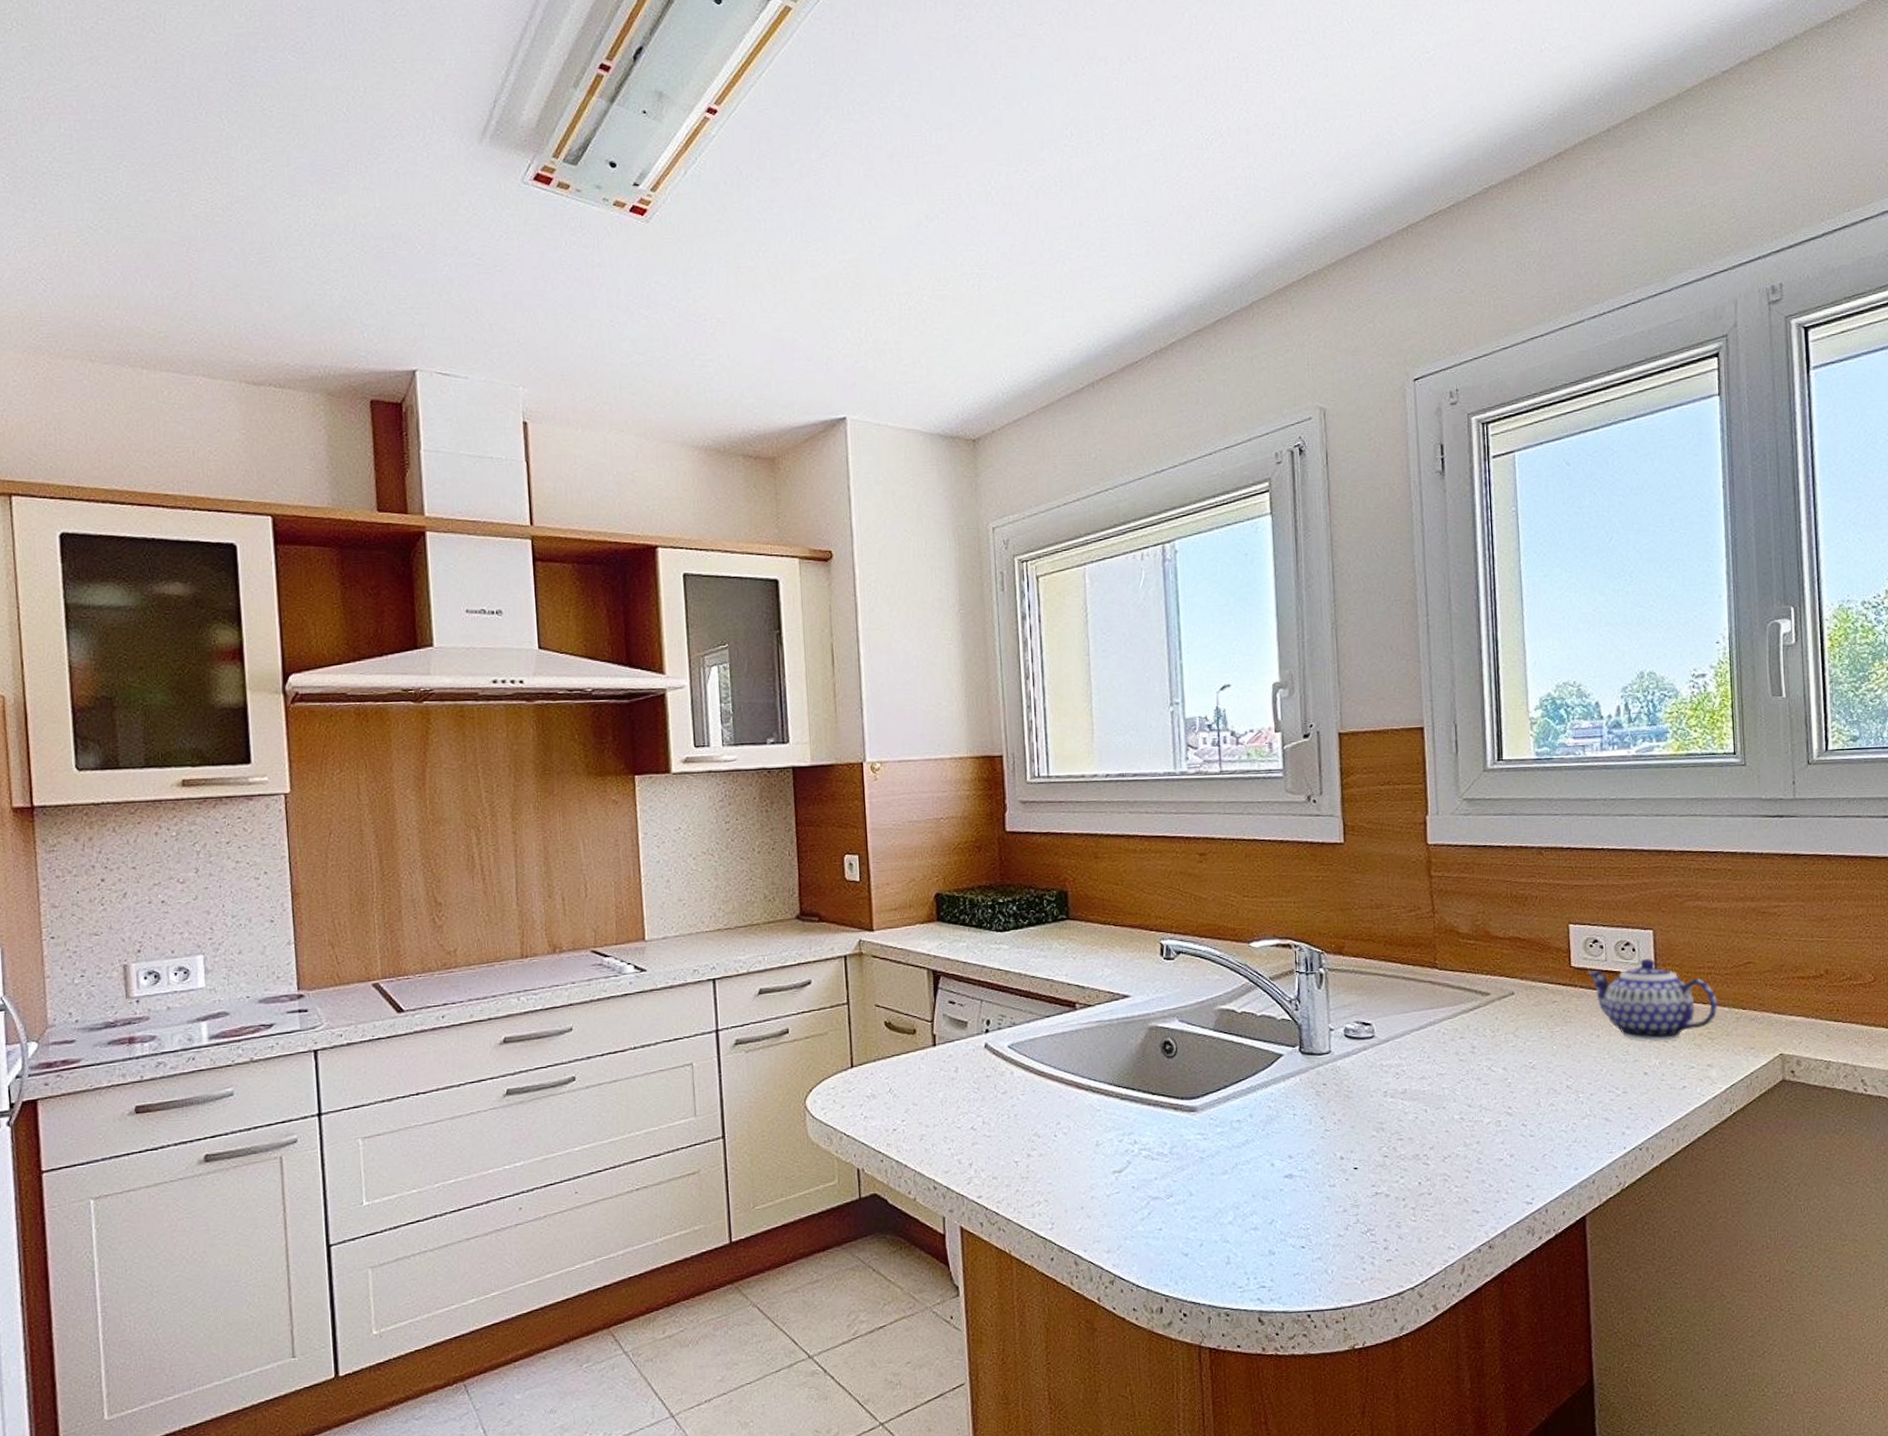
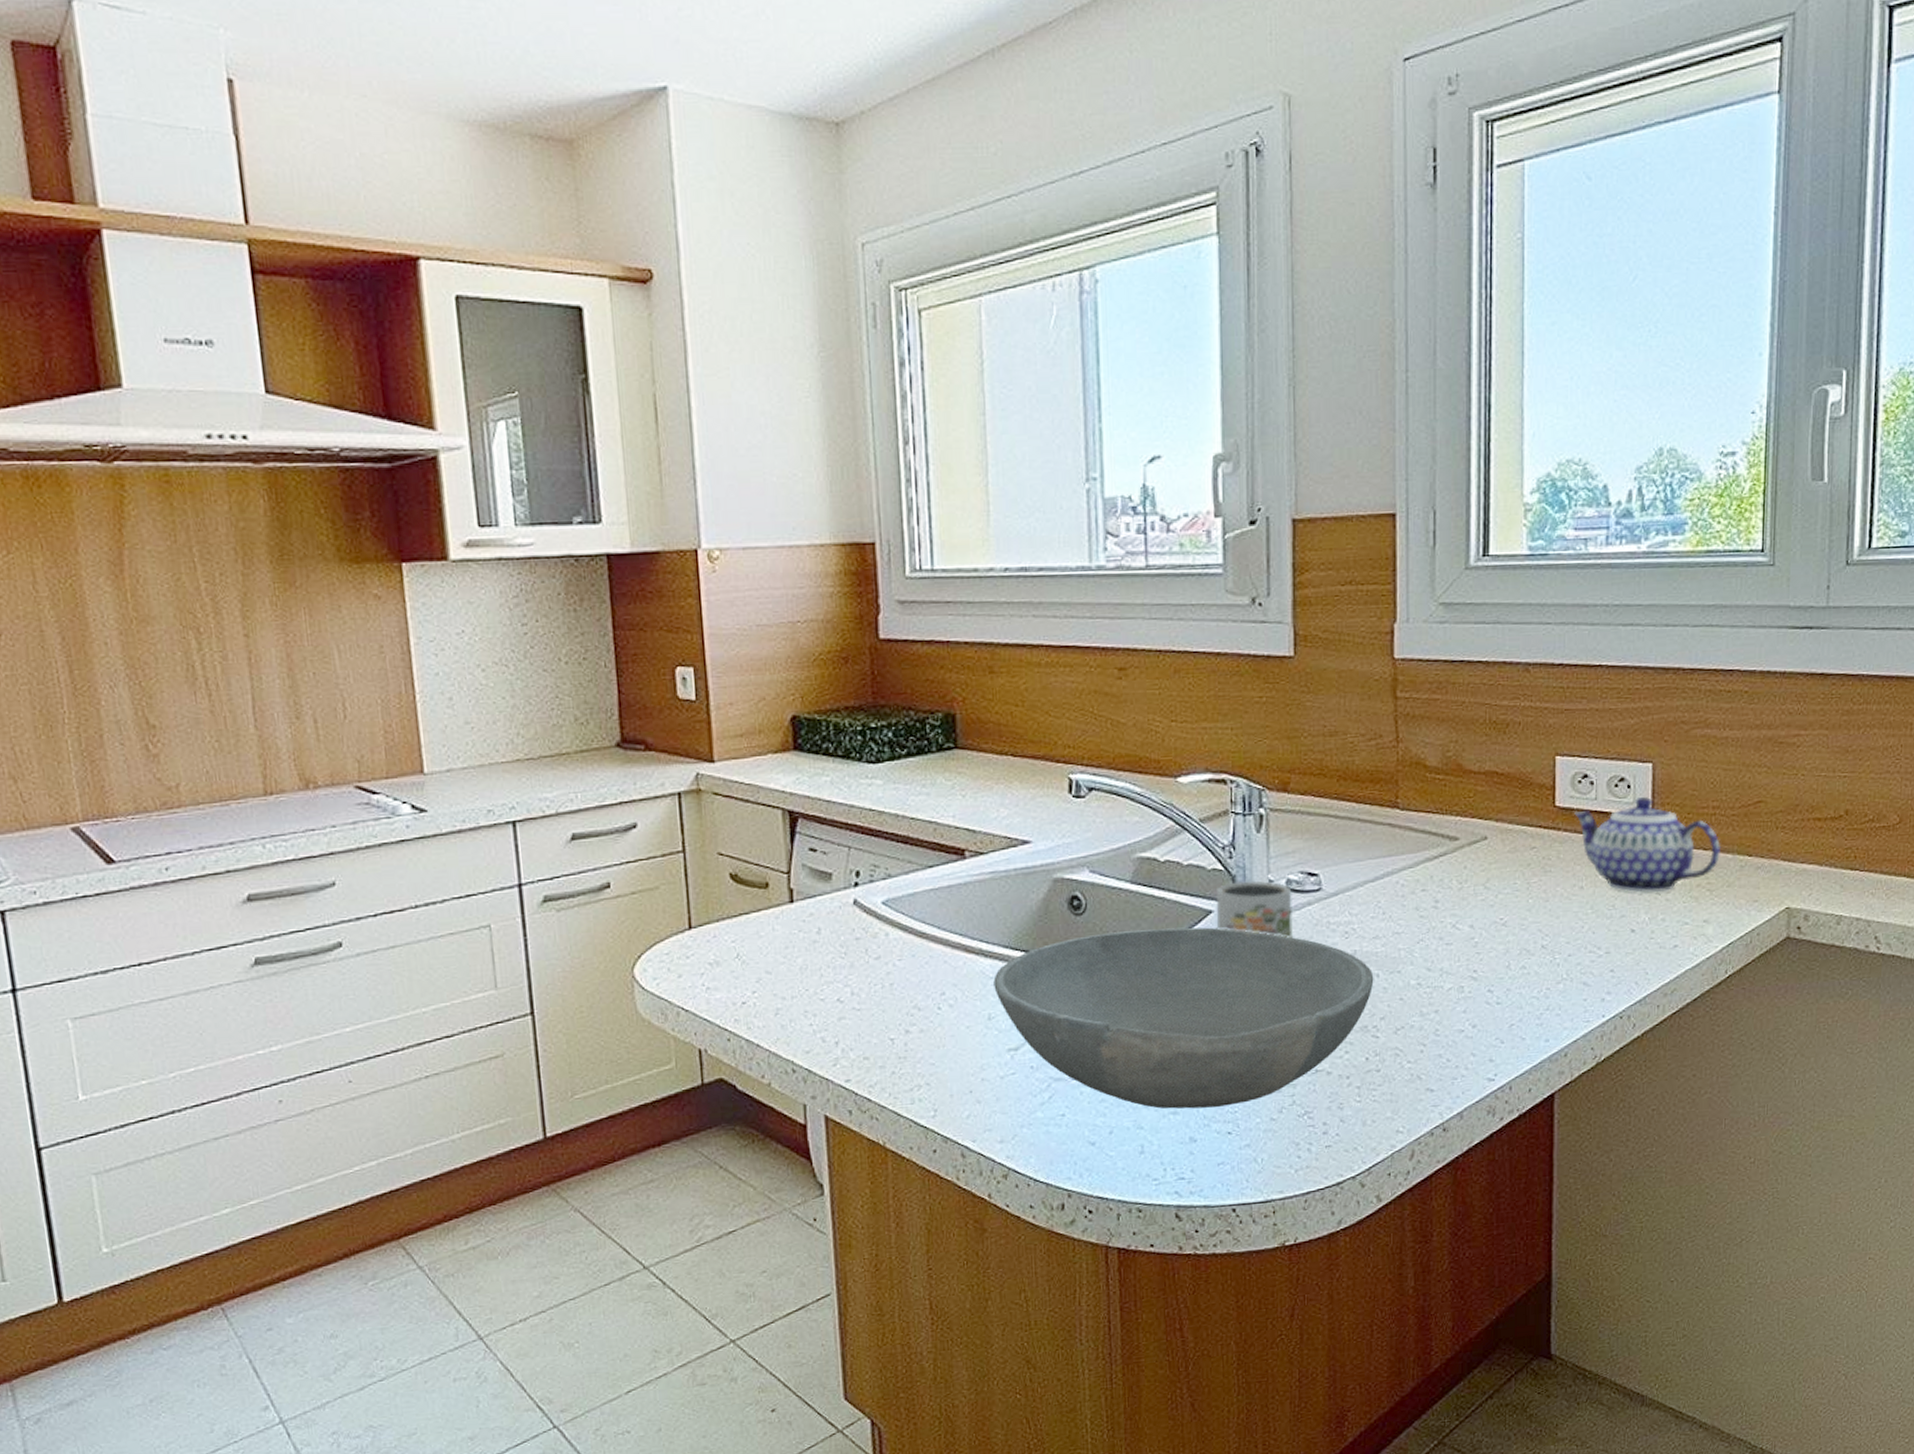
bowl: none [1100,1068,1423,1225] -> present [993,927,1374,1109]
mug: none [1285,1029,1351,1079] -> present [1216,880,1293,939]

